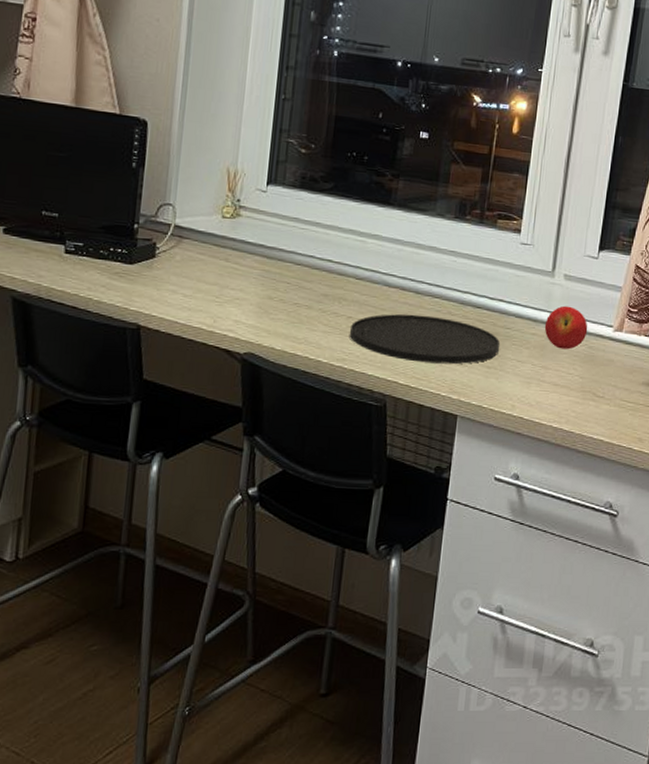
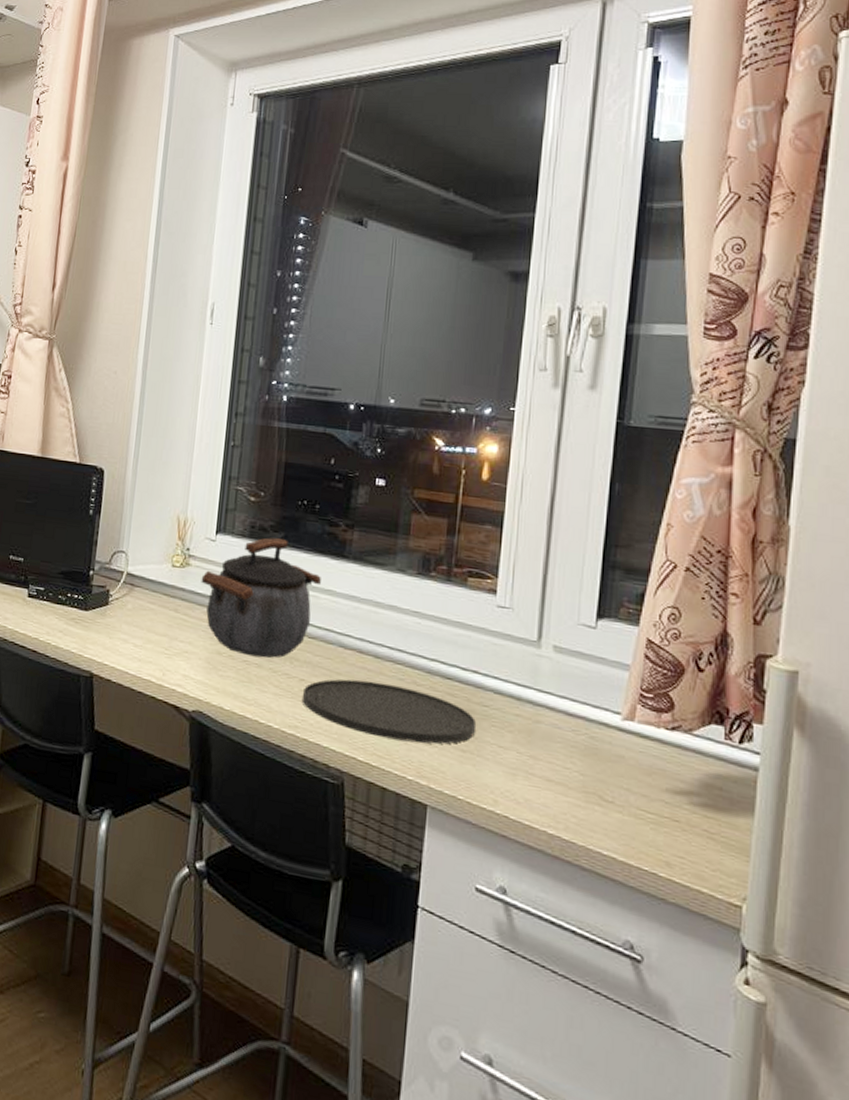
kettle: none [252,187,368,300] -> present [201,537,321,658]
fruit: present [544,305,588,350] -> none [531,683,588,738]

